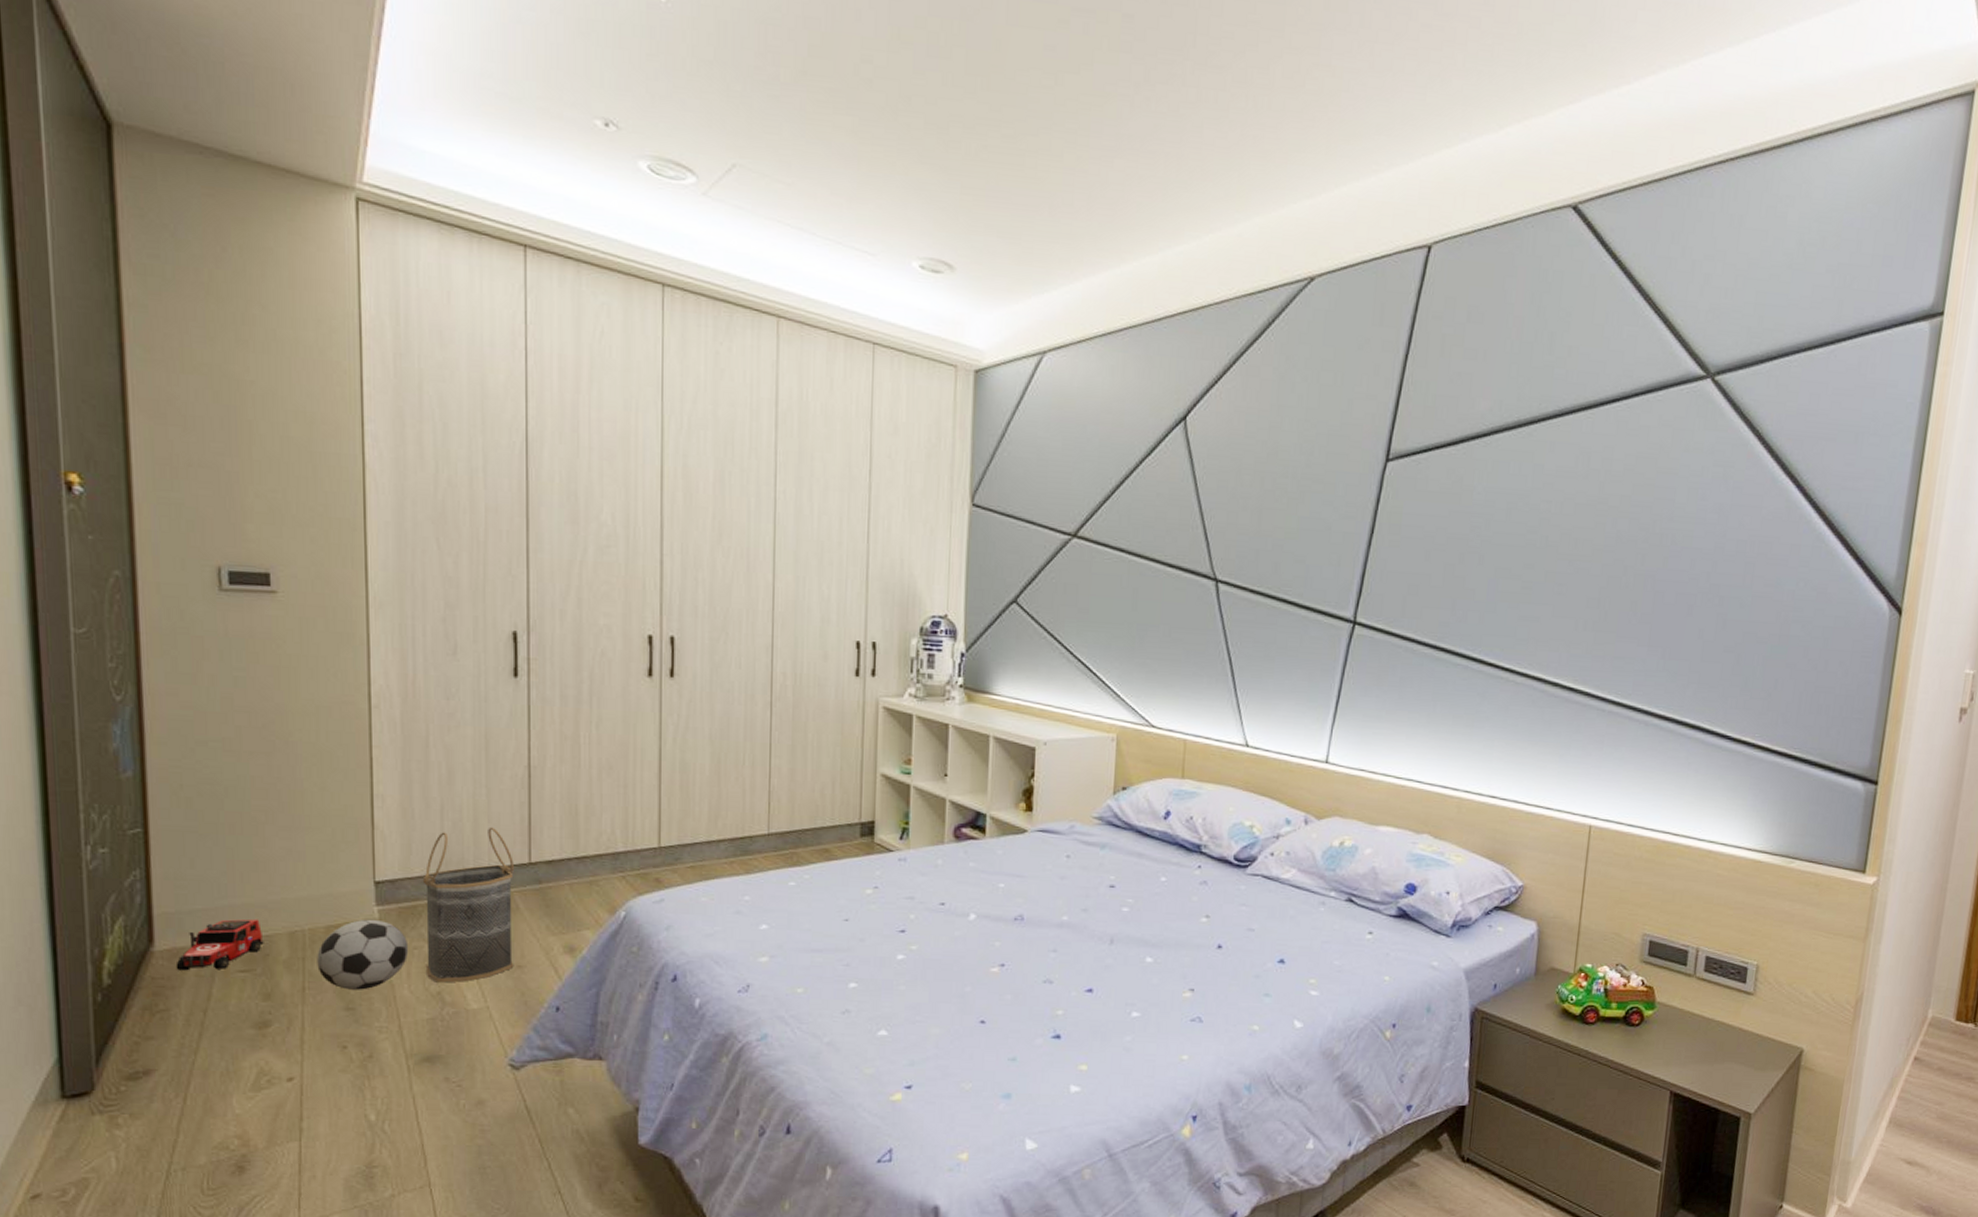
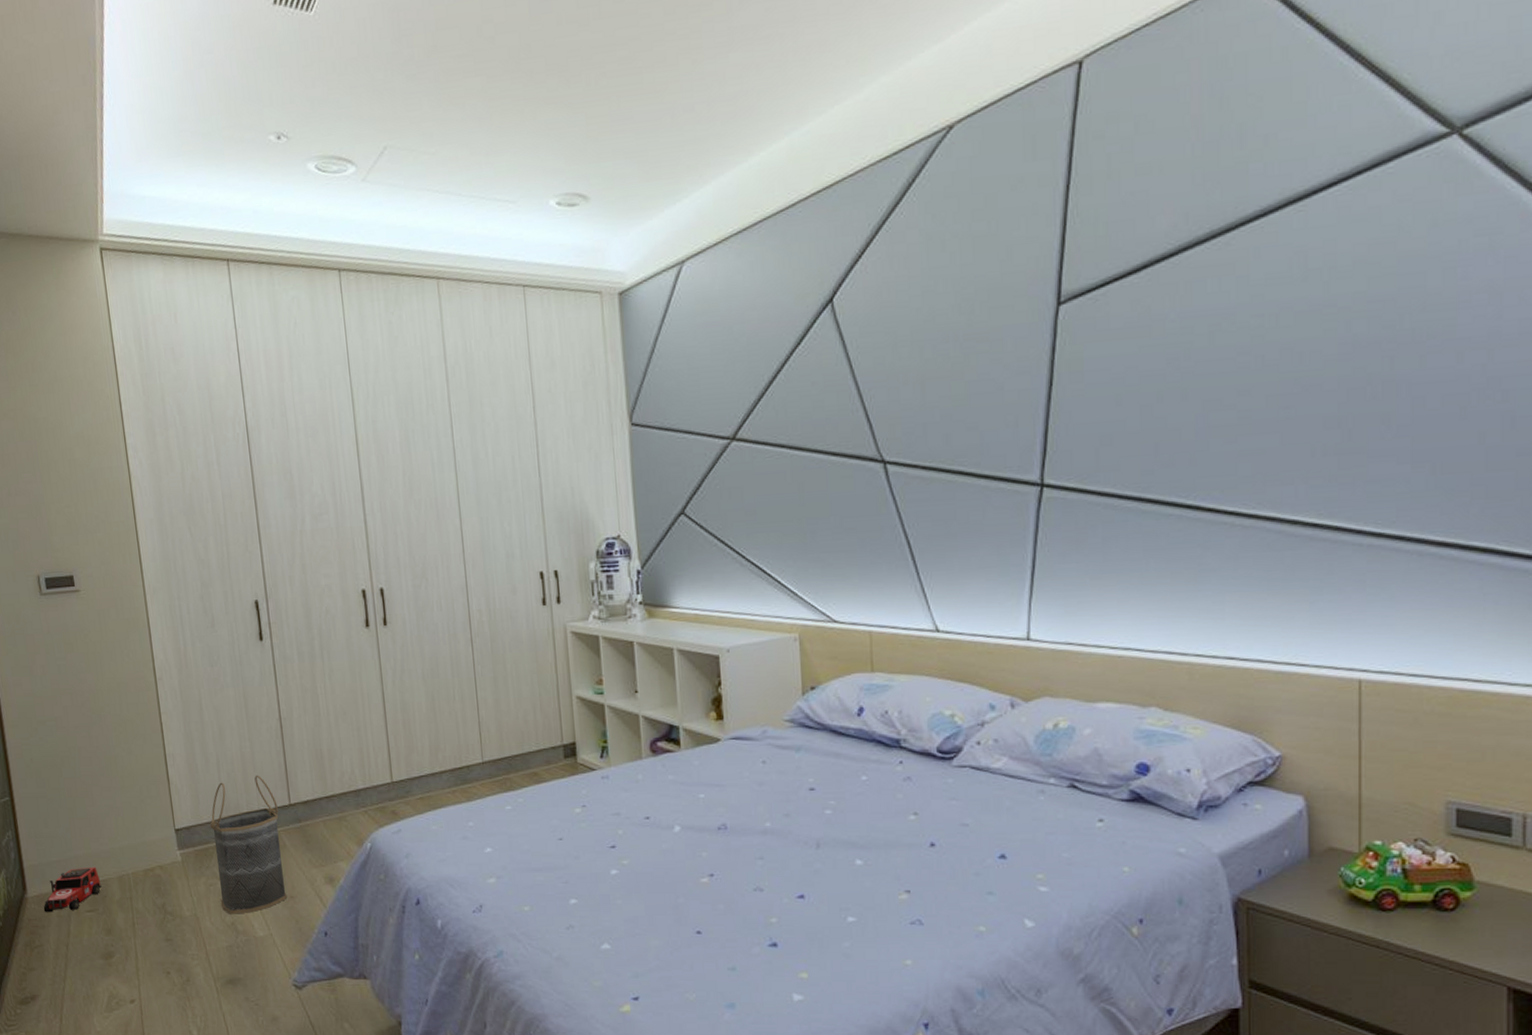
soccer ball: present [317,919,409,990] -> none [140,862,207,923]

